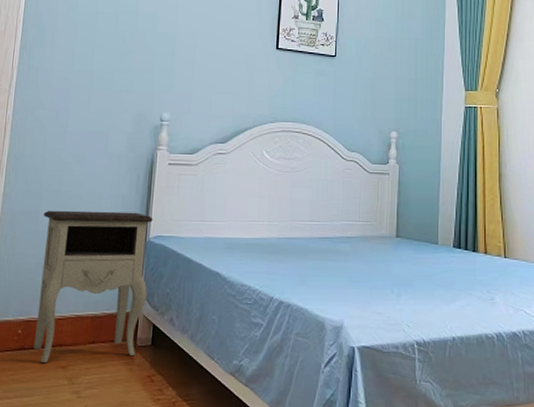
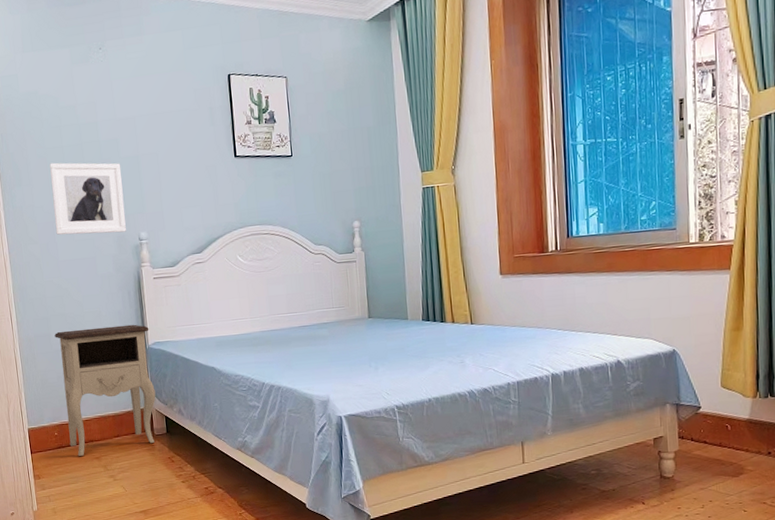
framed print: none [70,27,155,110] -> present [50,162,126,235]

